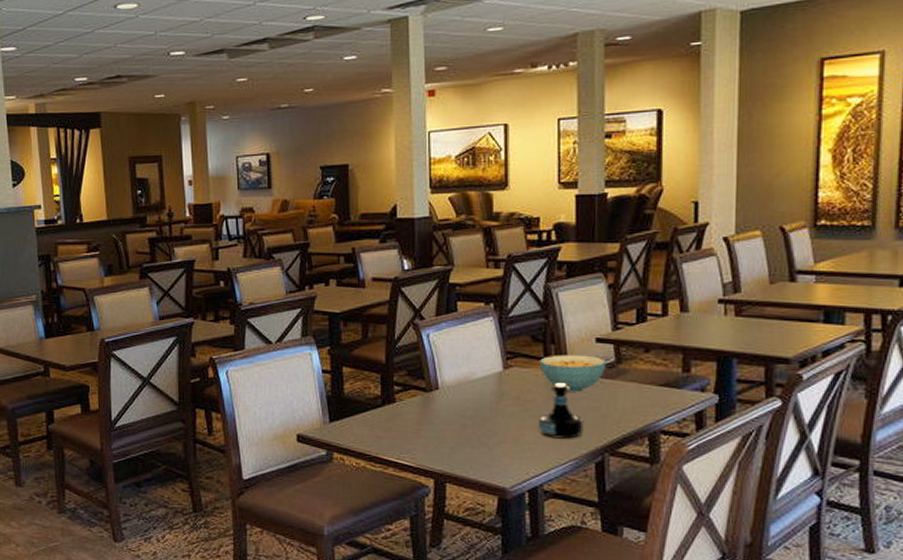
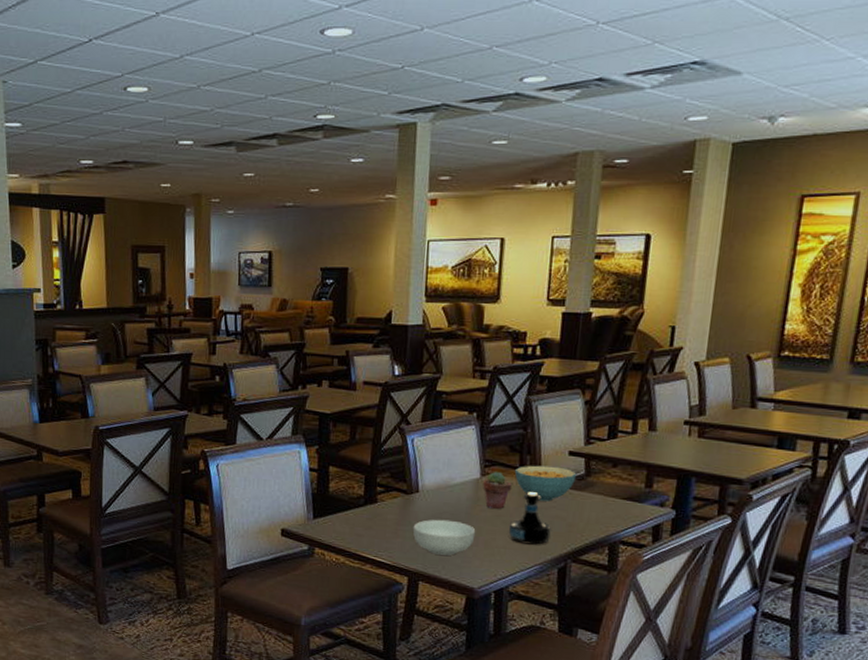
cereal bowl: none [435,416,503,454] -> present [412,519,476,556]
potted succulent: none [506,363,538,402] -> present [483,471,513,509]

